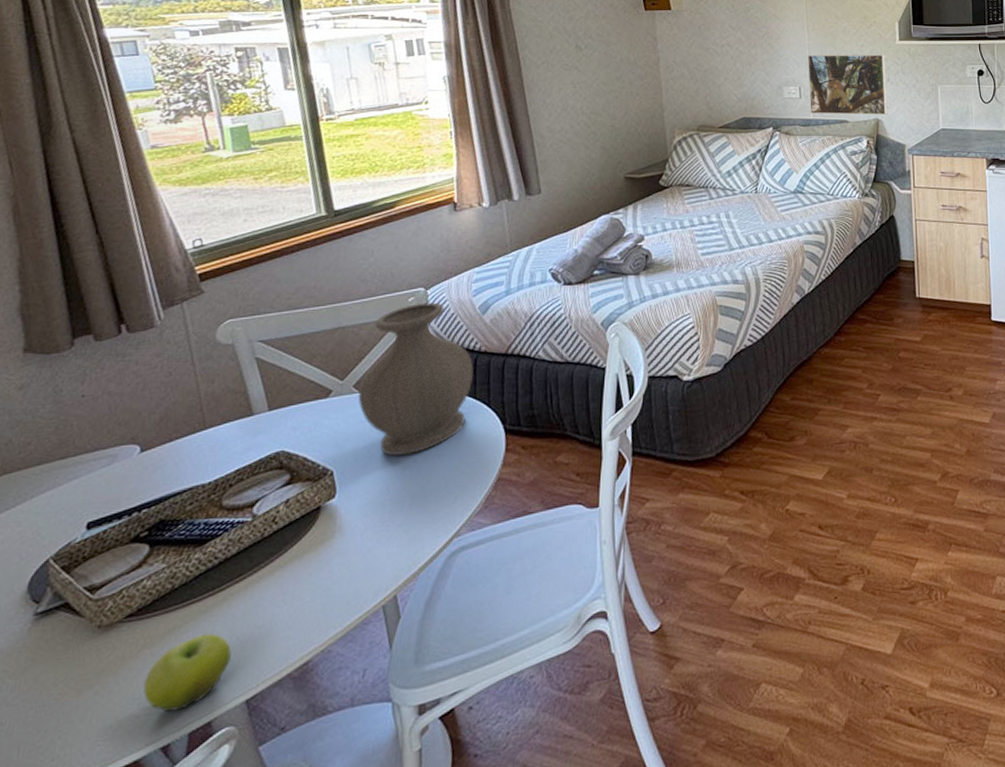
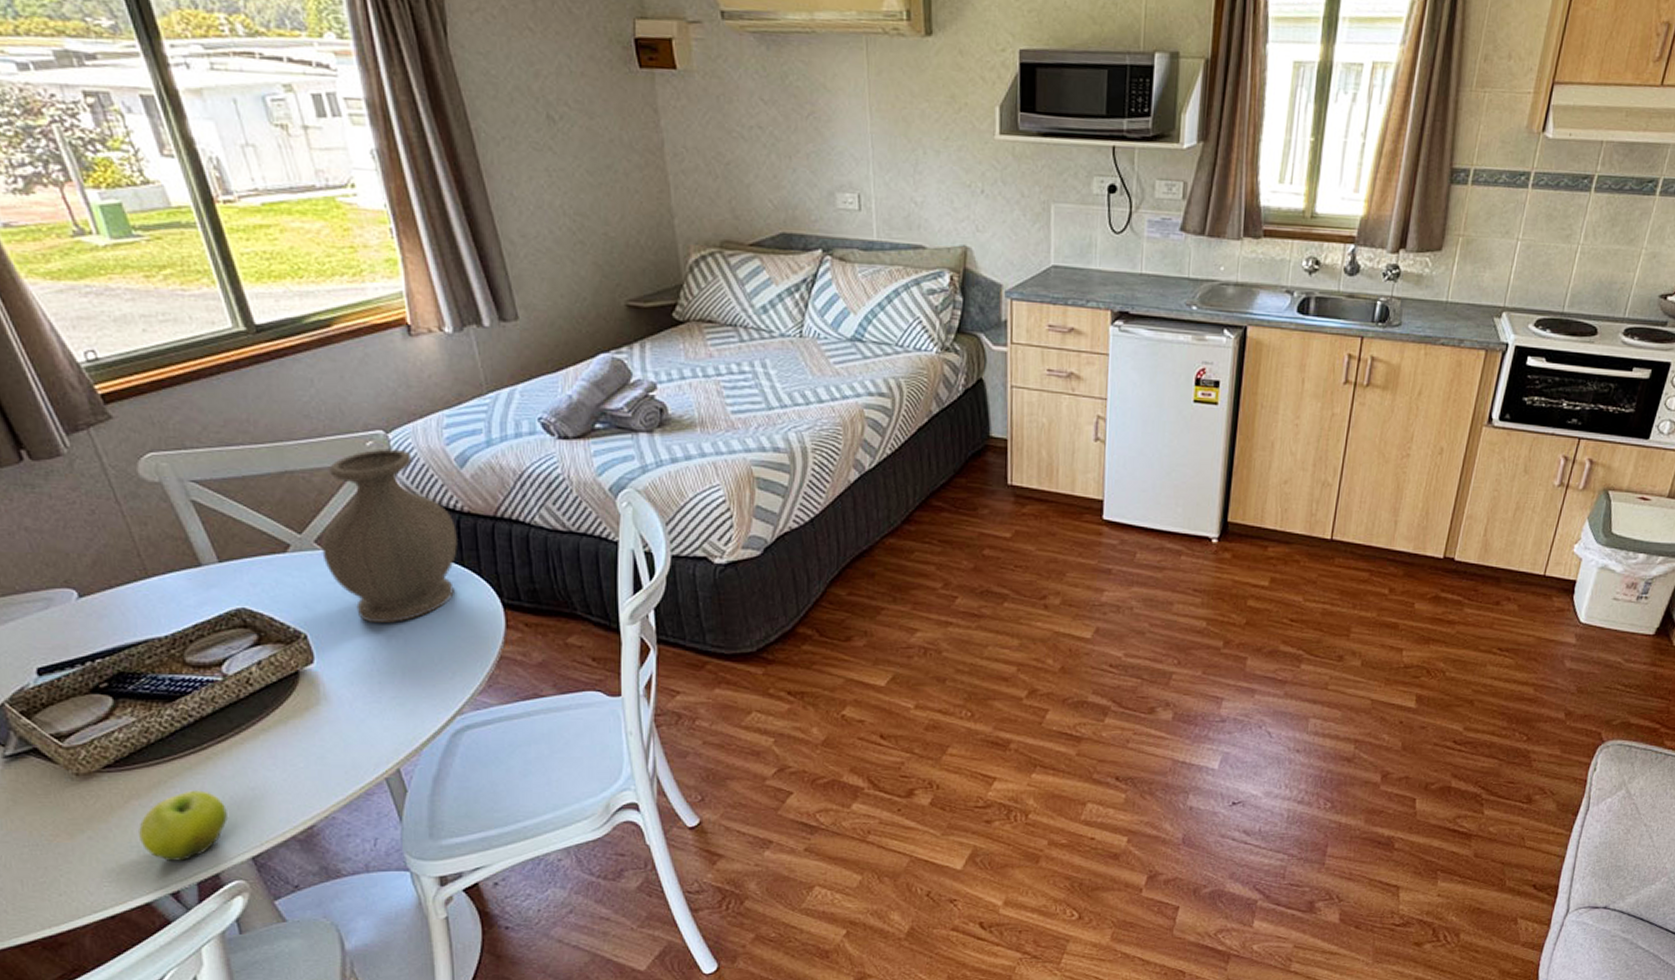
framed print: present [807,54,888,115] -> none [869,148,980,241]

